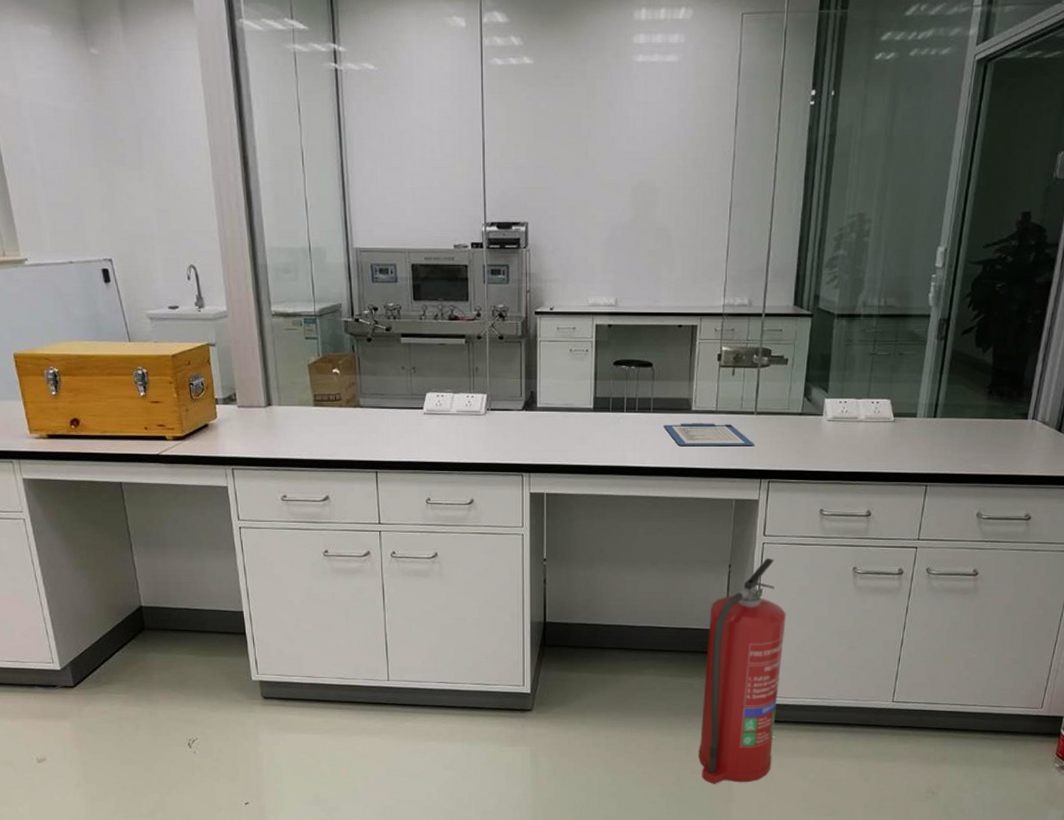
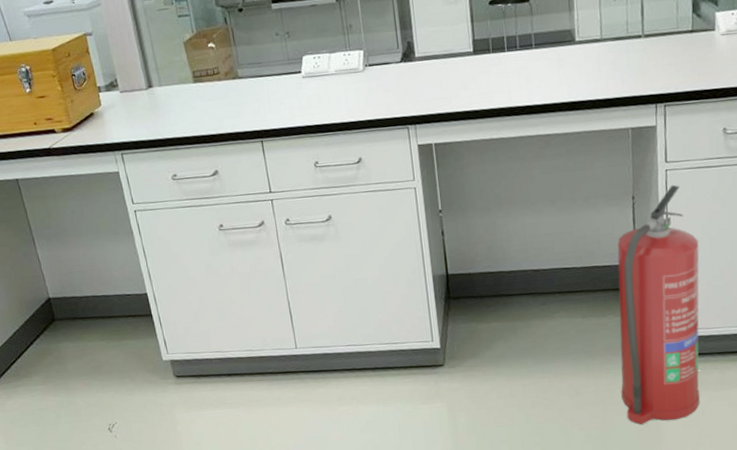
clipboard: present [663,423,754,447] -> none [547,51,645,79]

